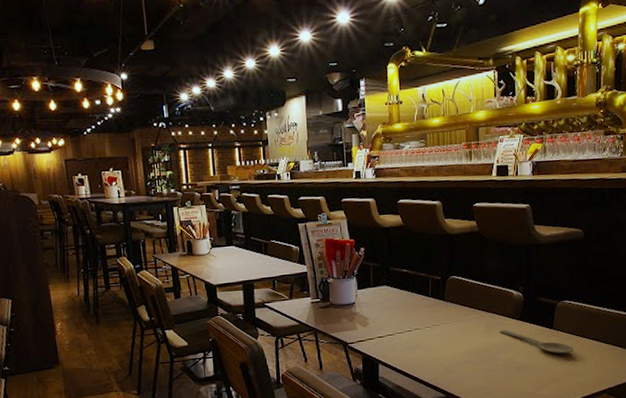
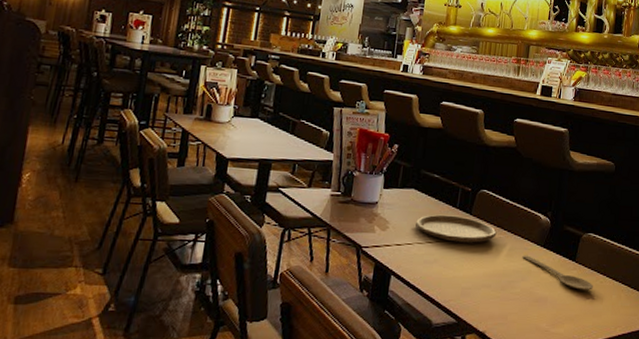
plate: none [392,303,471,328] -> present [415,214,497,243]

